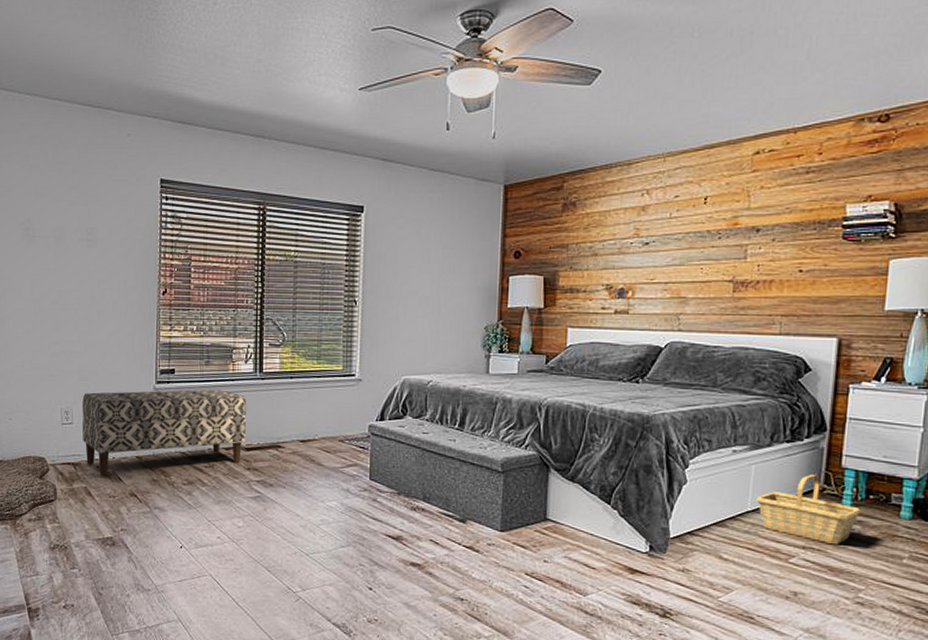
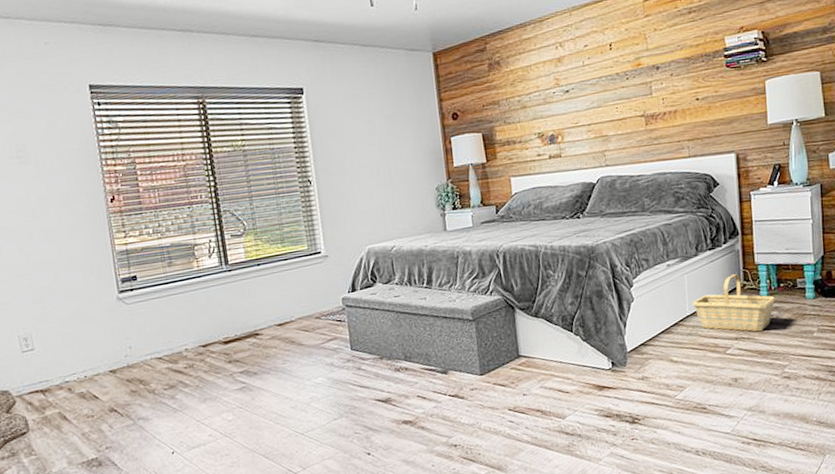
bench: present [82,389,247,477] -> none [40,288,222,398]

